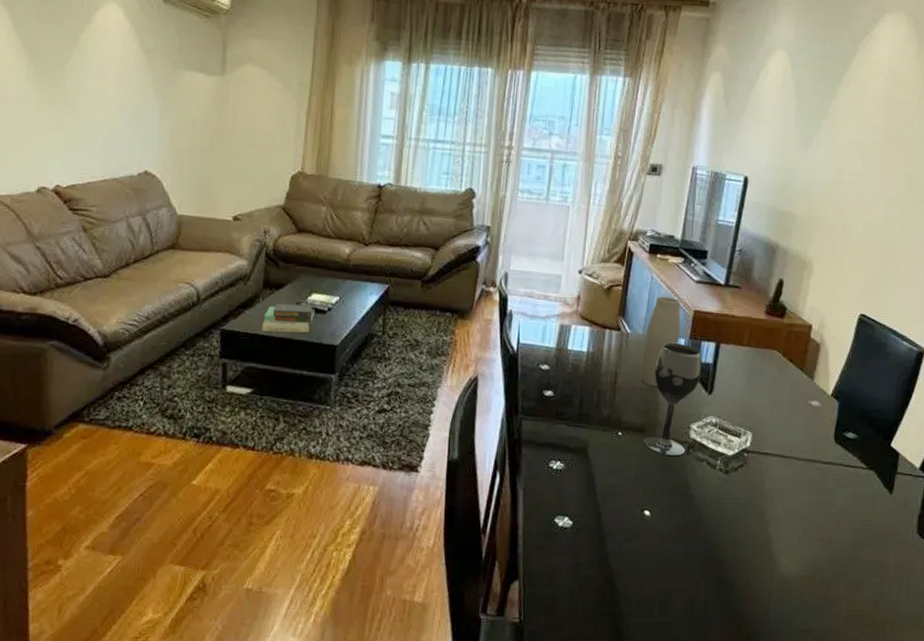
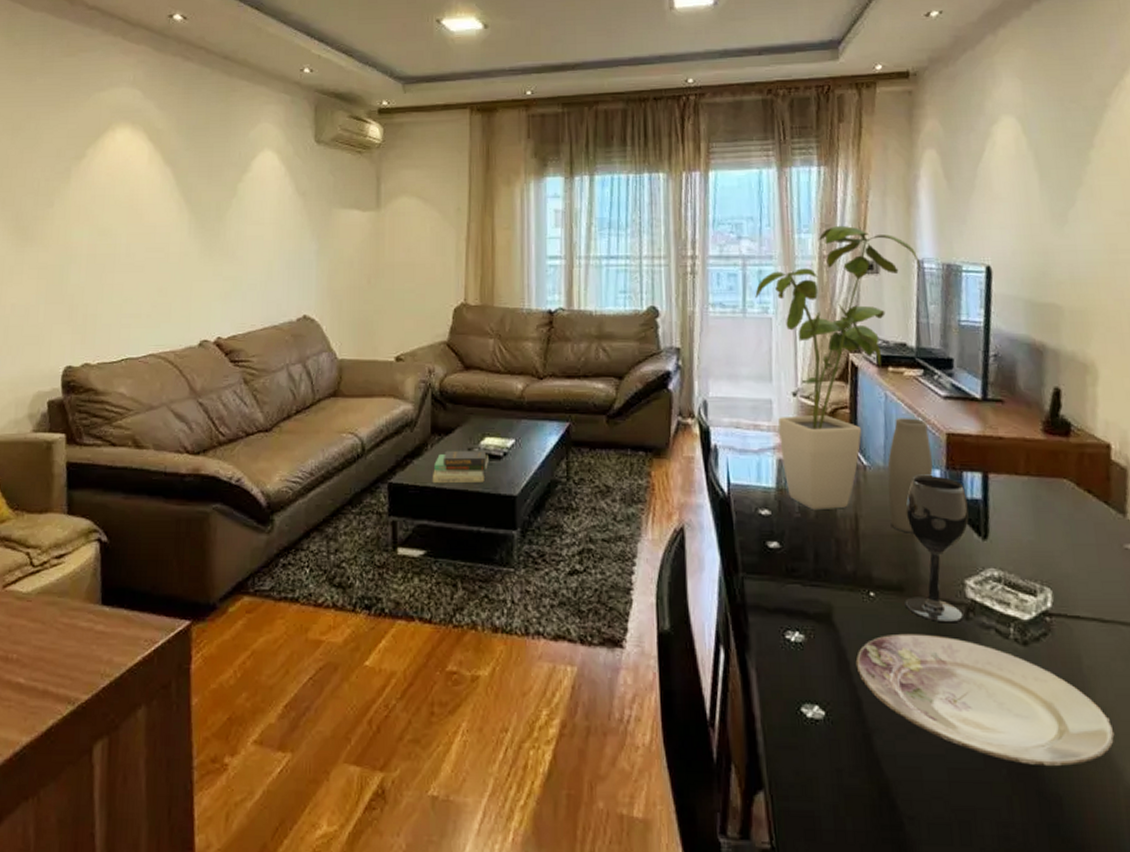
house plant: none [558,131,695,367] -> present [755,225,921,511]
plate: none [600,464,778,559] -> present [855,633,1115,766]

